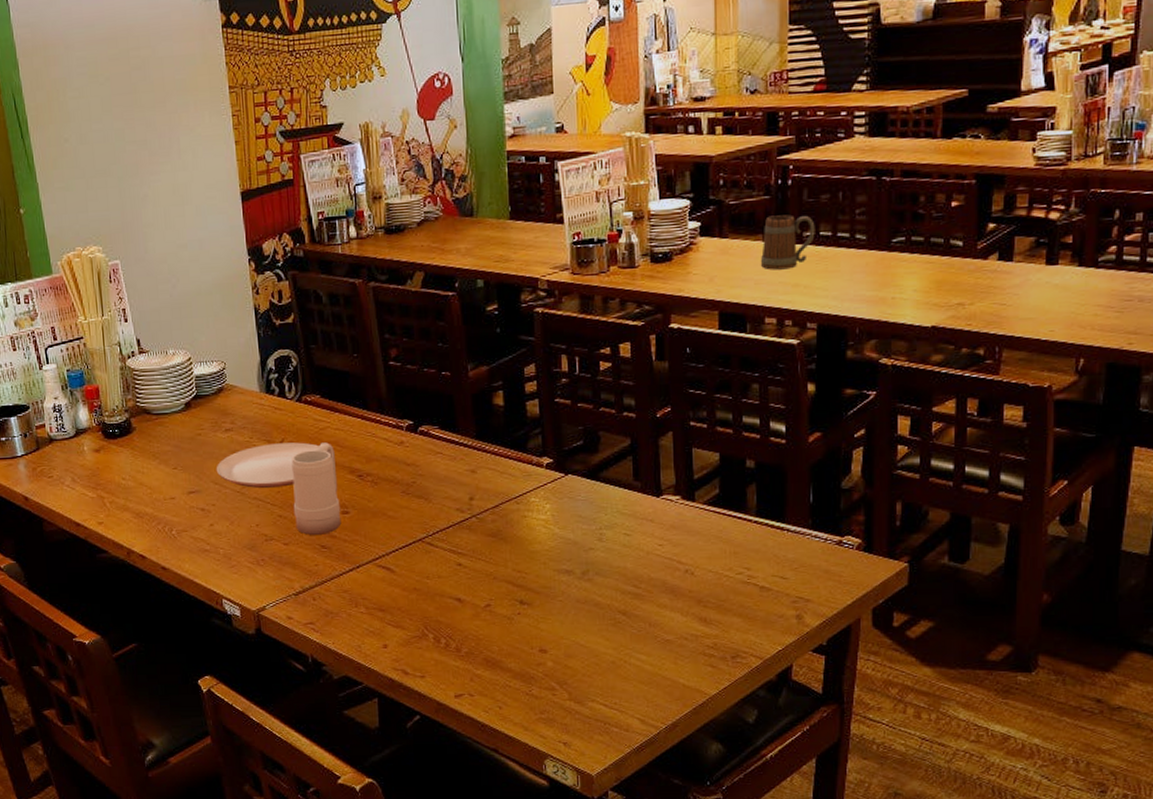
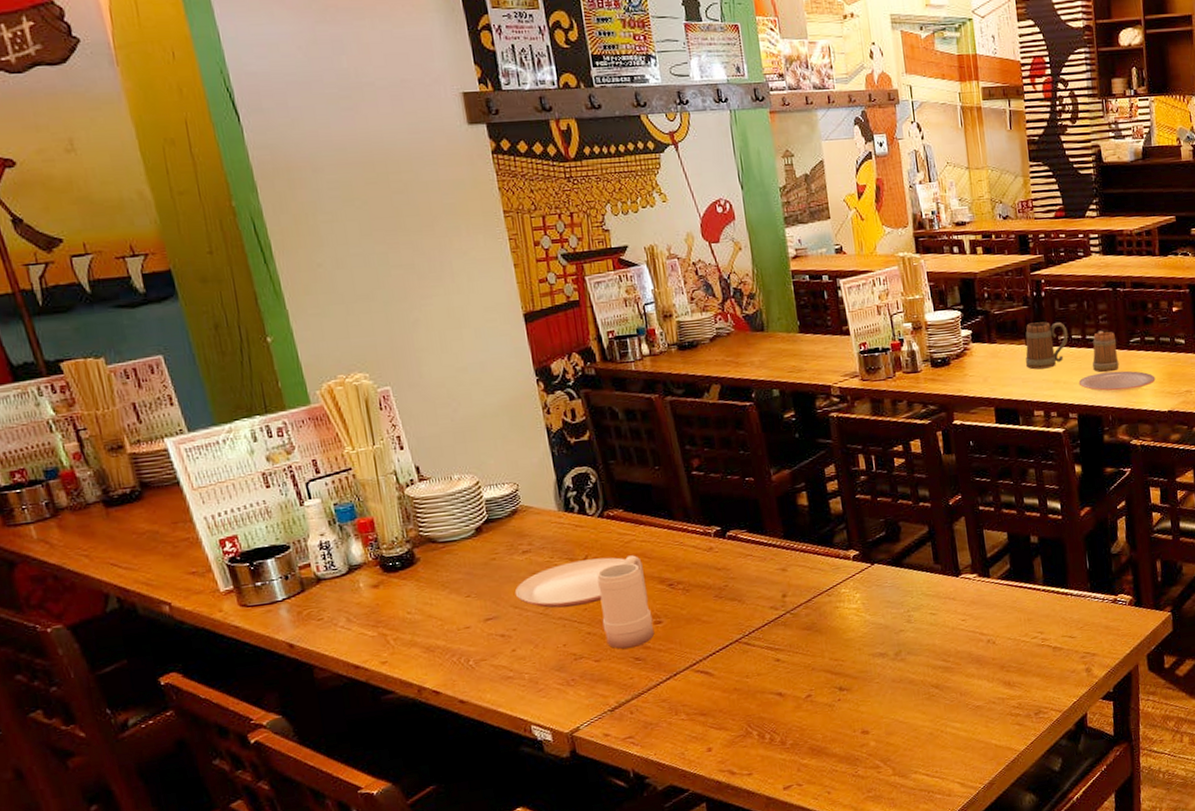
plate: none [822,276,920,302] -> present [1078,370,1156,393]
beer mug: none [842,227,875,277] -> present [1092,330,1119,373]

